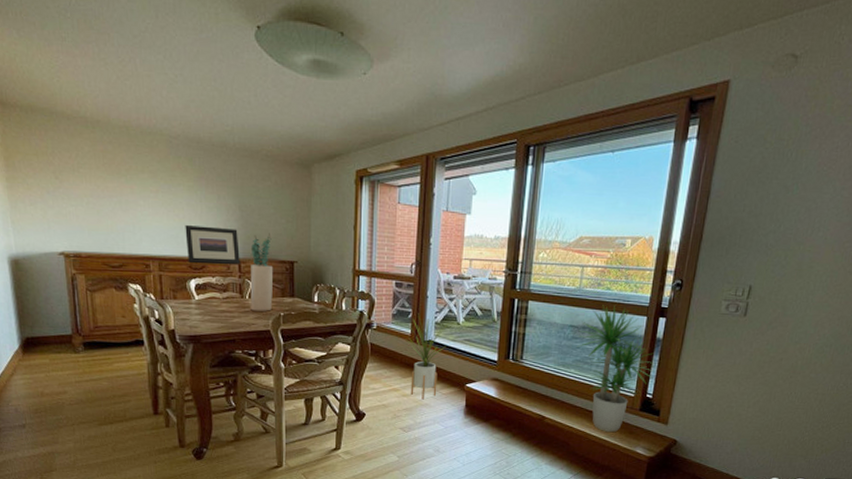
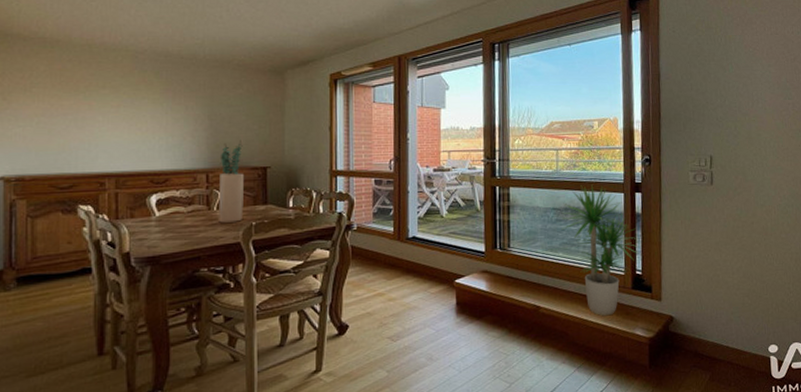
picture frame: present [185,225,240,264] -> none [148,138,208,177]
house plant: present [405,313,450,400] -> none [388,210,433,303]

